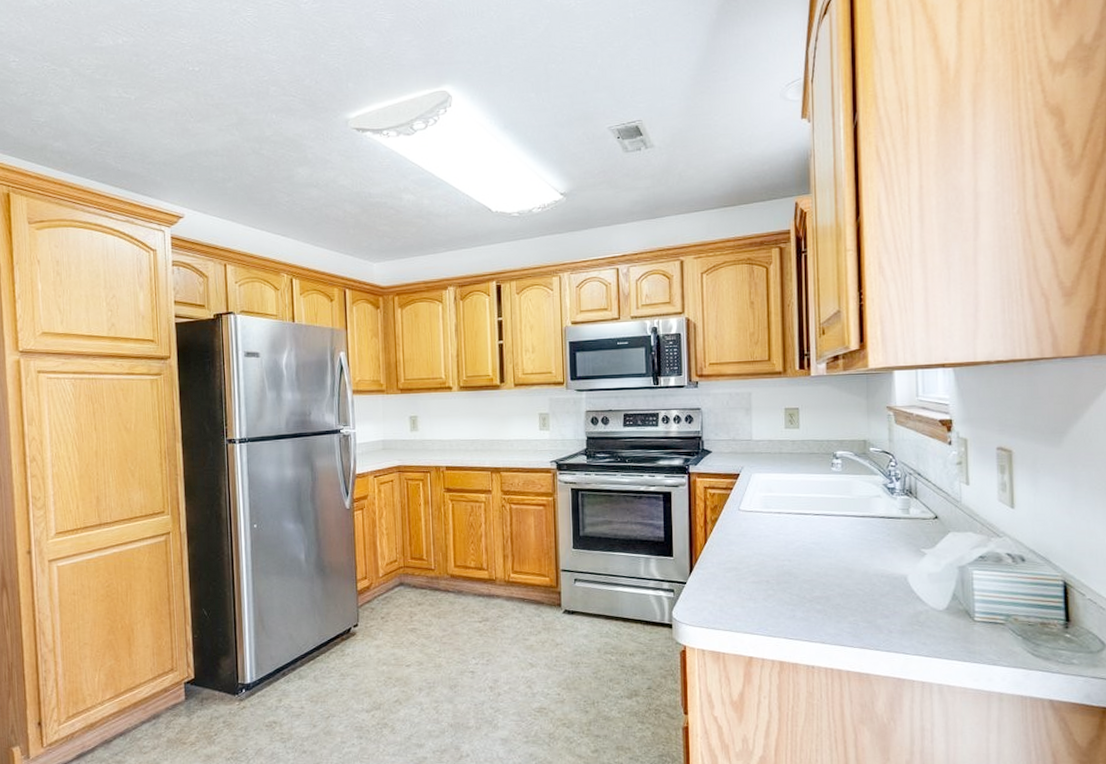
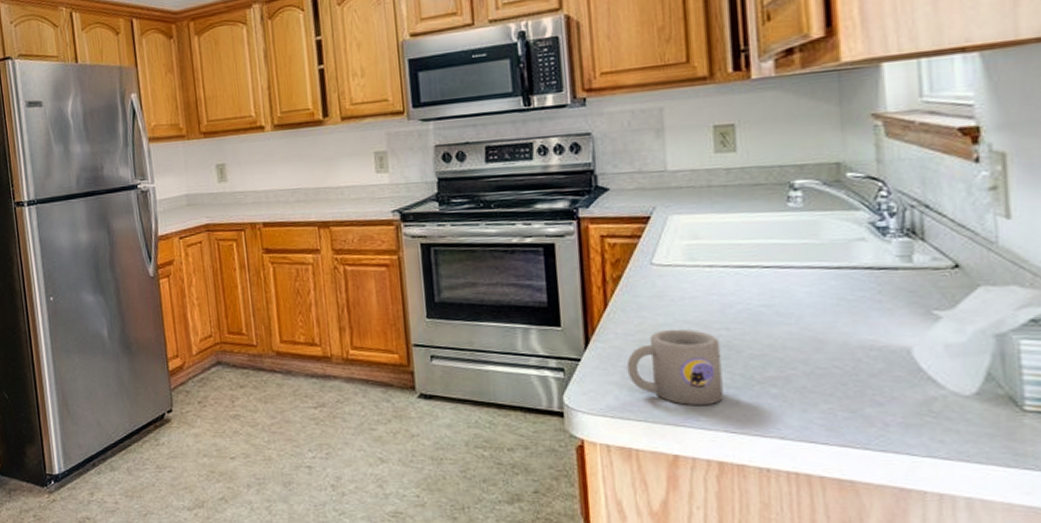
mug: none [719,560,785,618] -> present [627,329,724,405]

